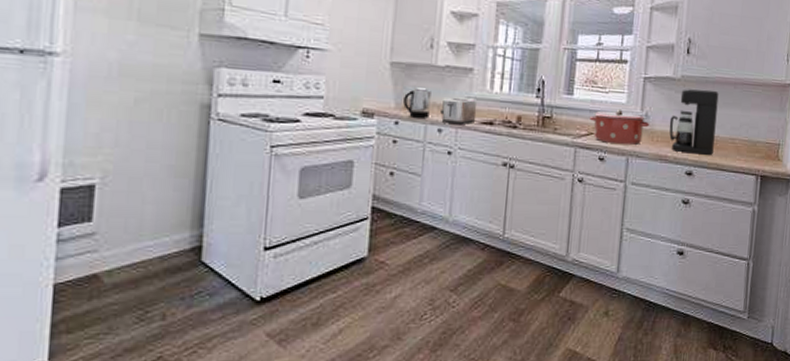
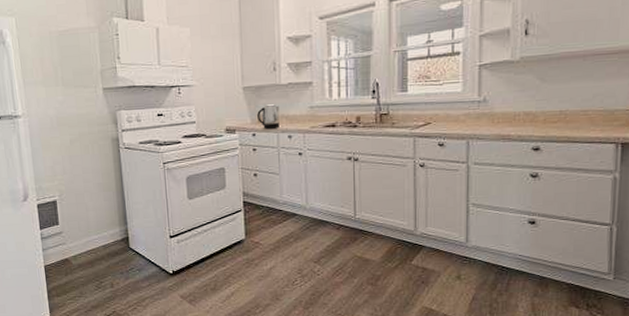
toaster: present [440,97,477,125] -> none [289,107,320,131]
casserole: present [590,109,650,146] -> none [426,98,489,131]
coffee maker: present [669,89,719,156] -> none [510,66,565,131]

